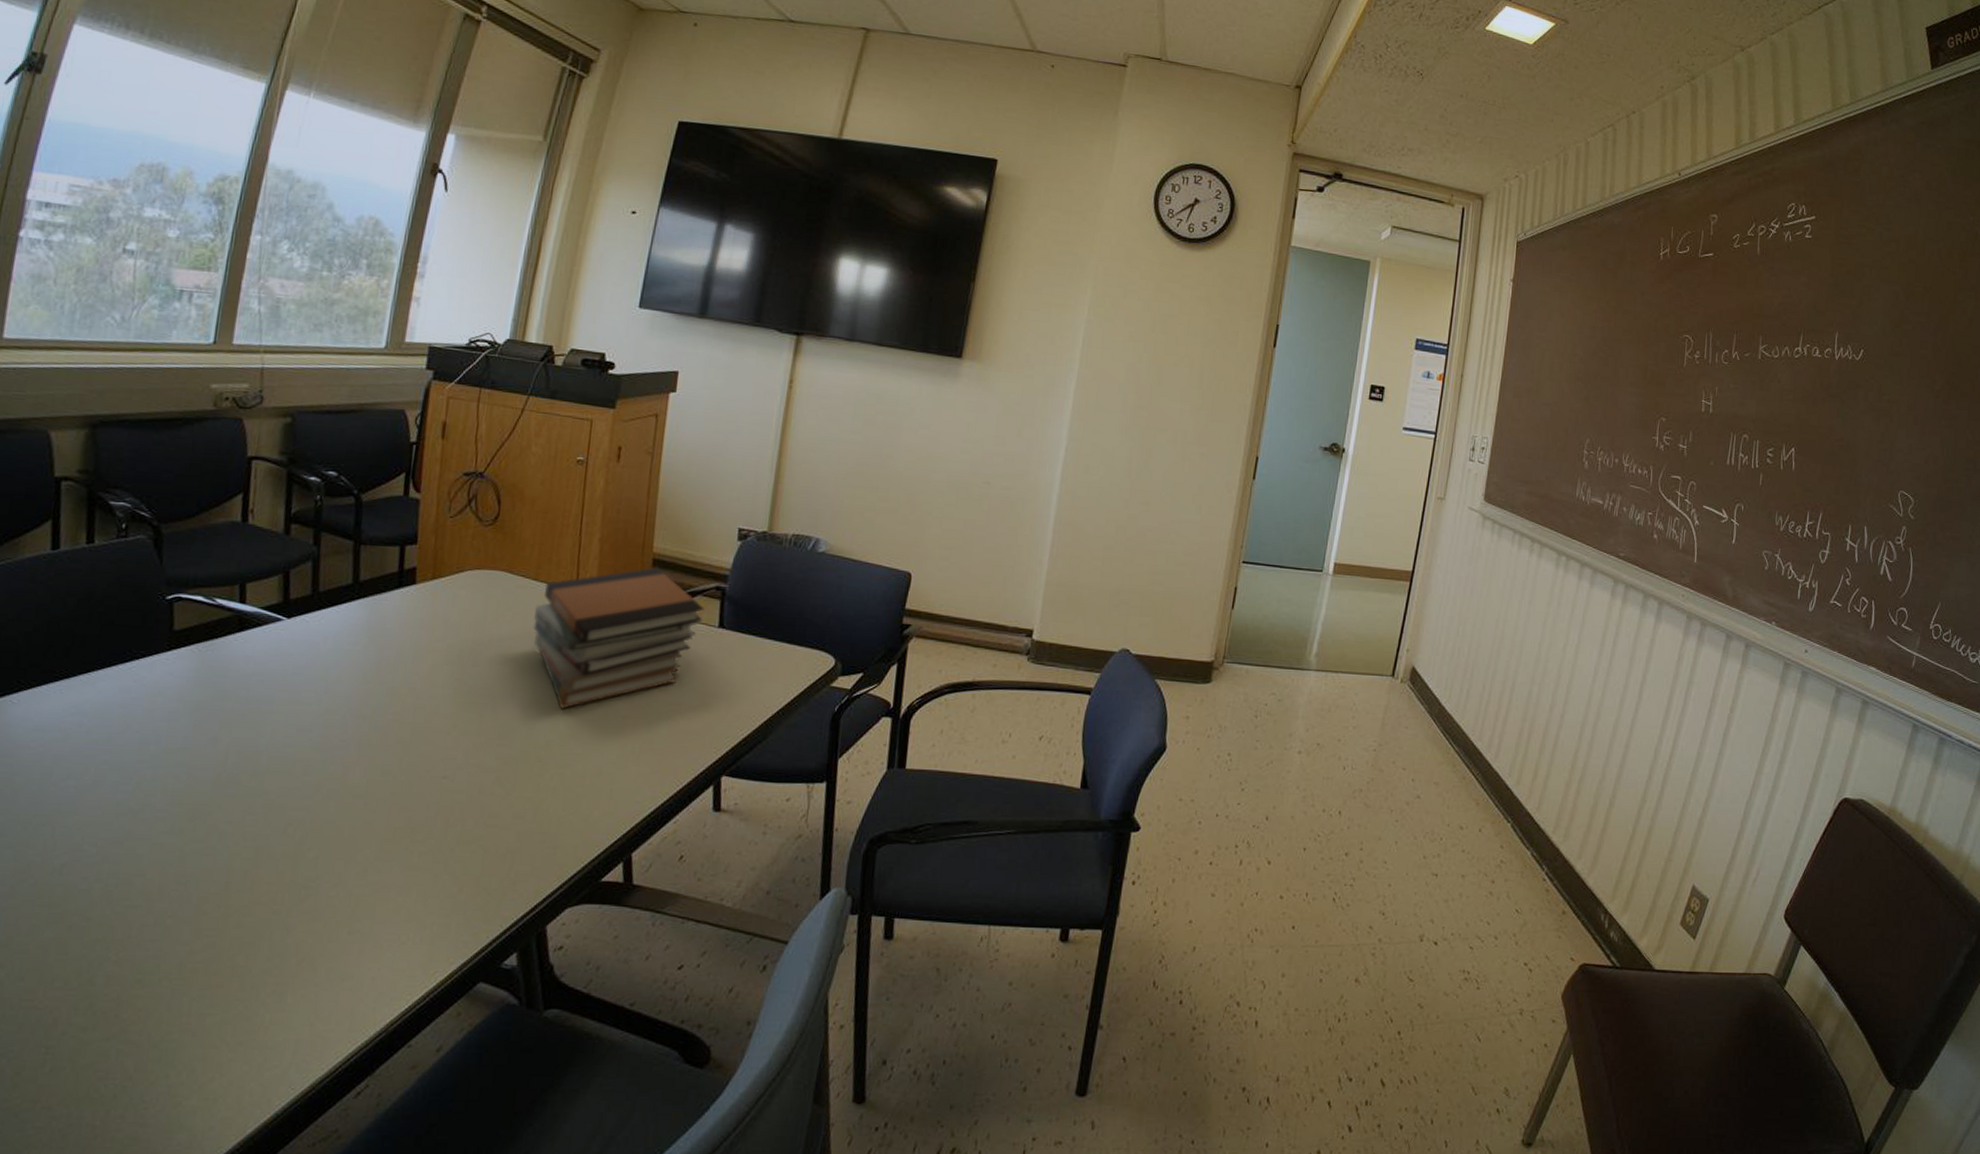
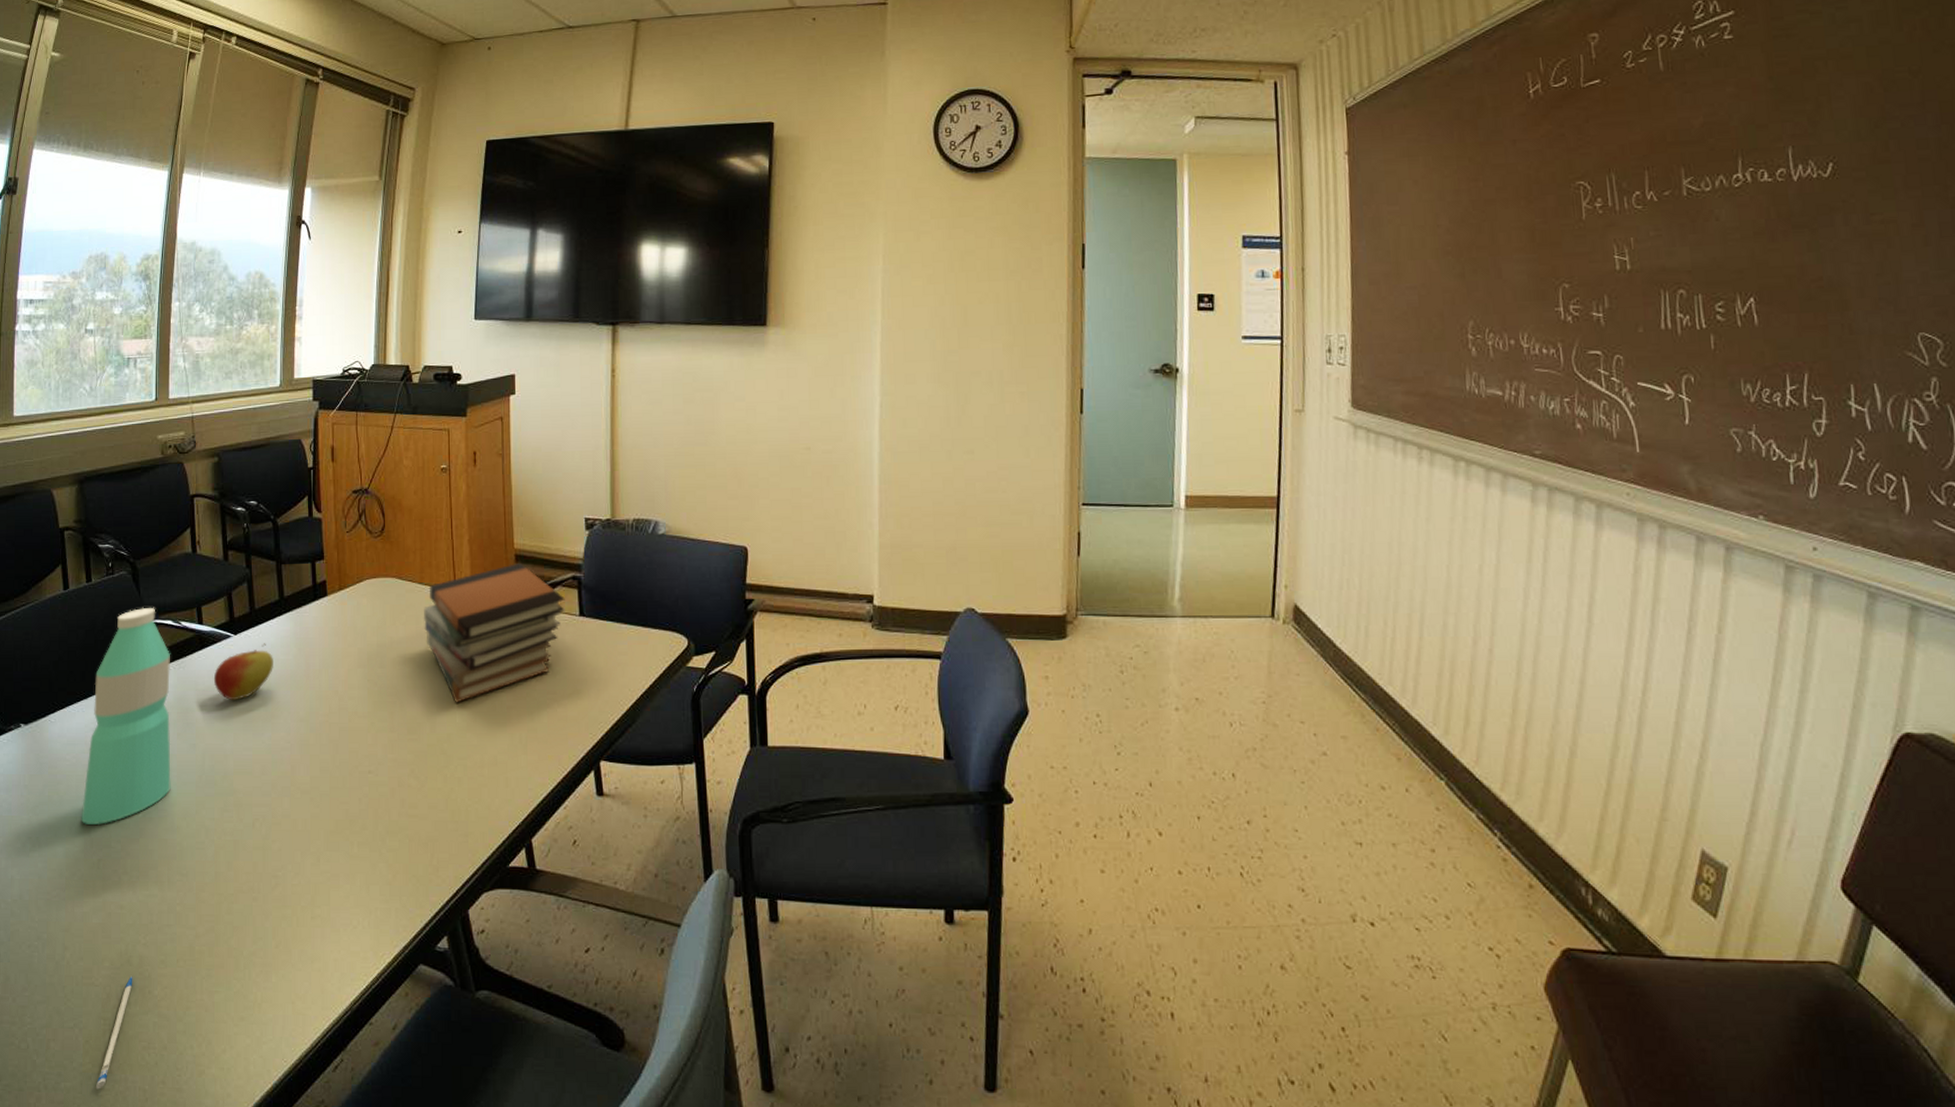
pen: none [24,997,95,1128] -> present [96,976,133,1090]
water bottle: none [42,578,197,825] -> present [81,607,171,825]
apple: none [252,630,336,692] -> present [213,643,273,701]

